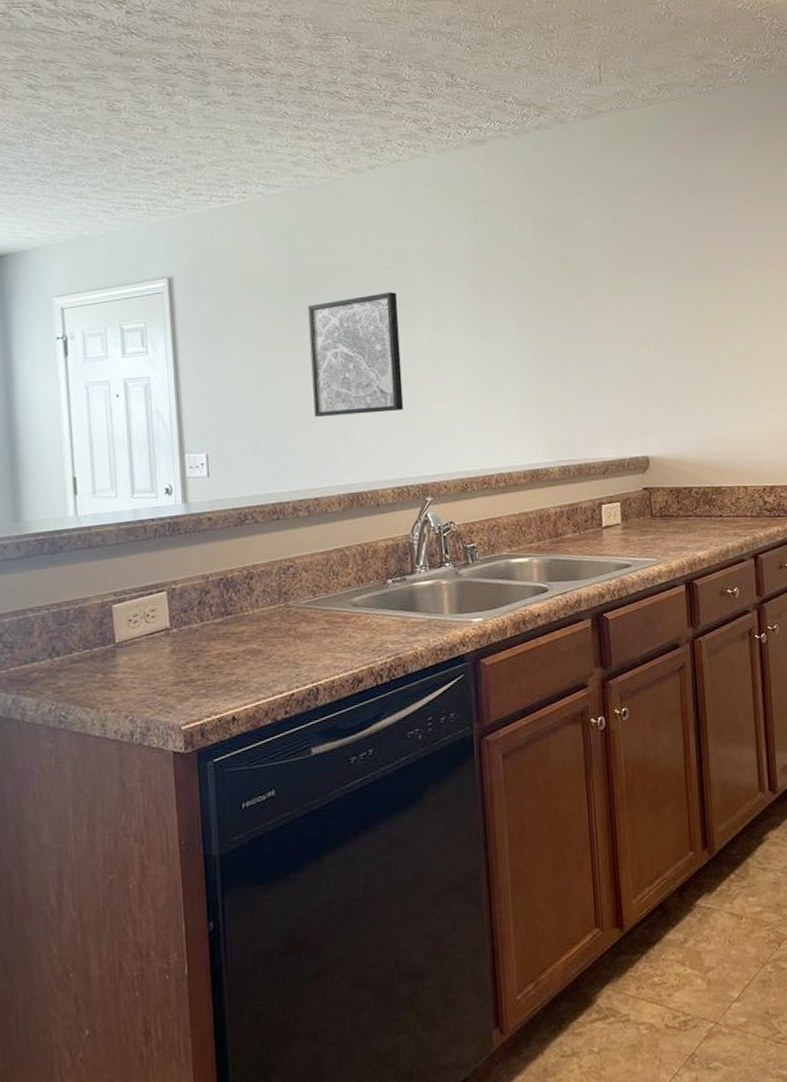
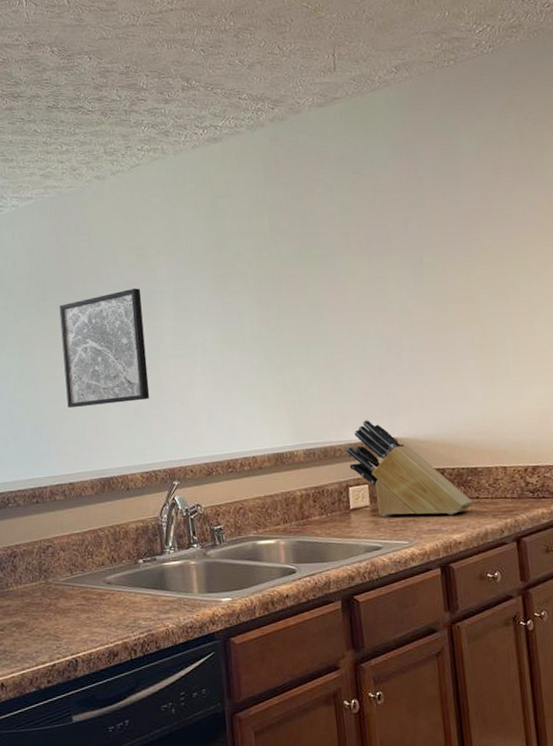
knife block: none [600,438,716,534] -> present [346,420,473,516]

